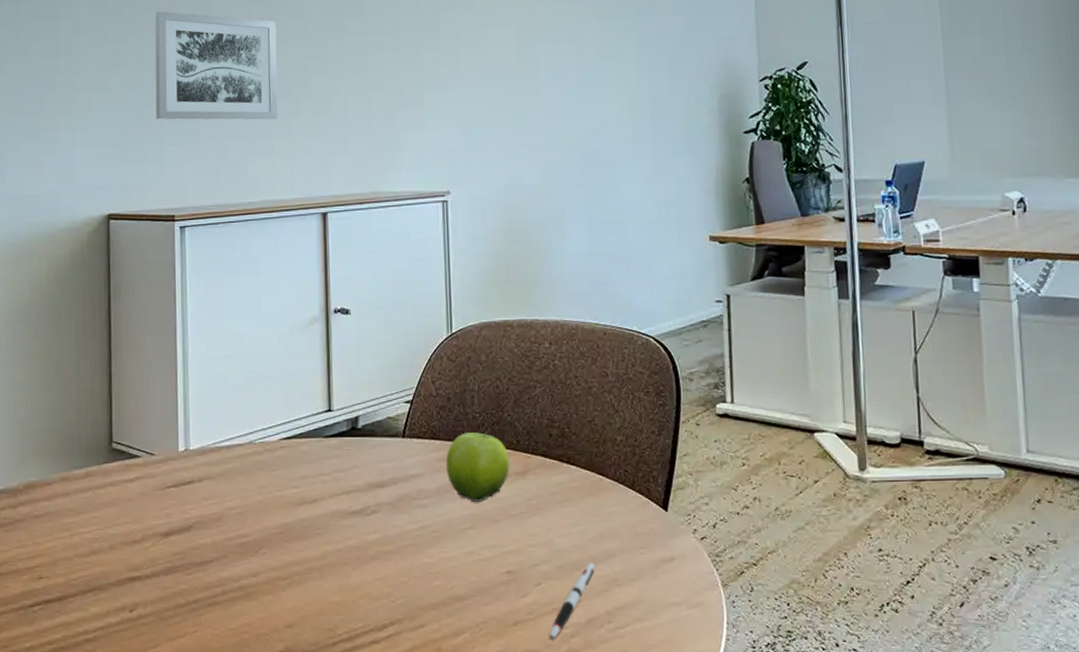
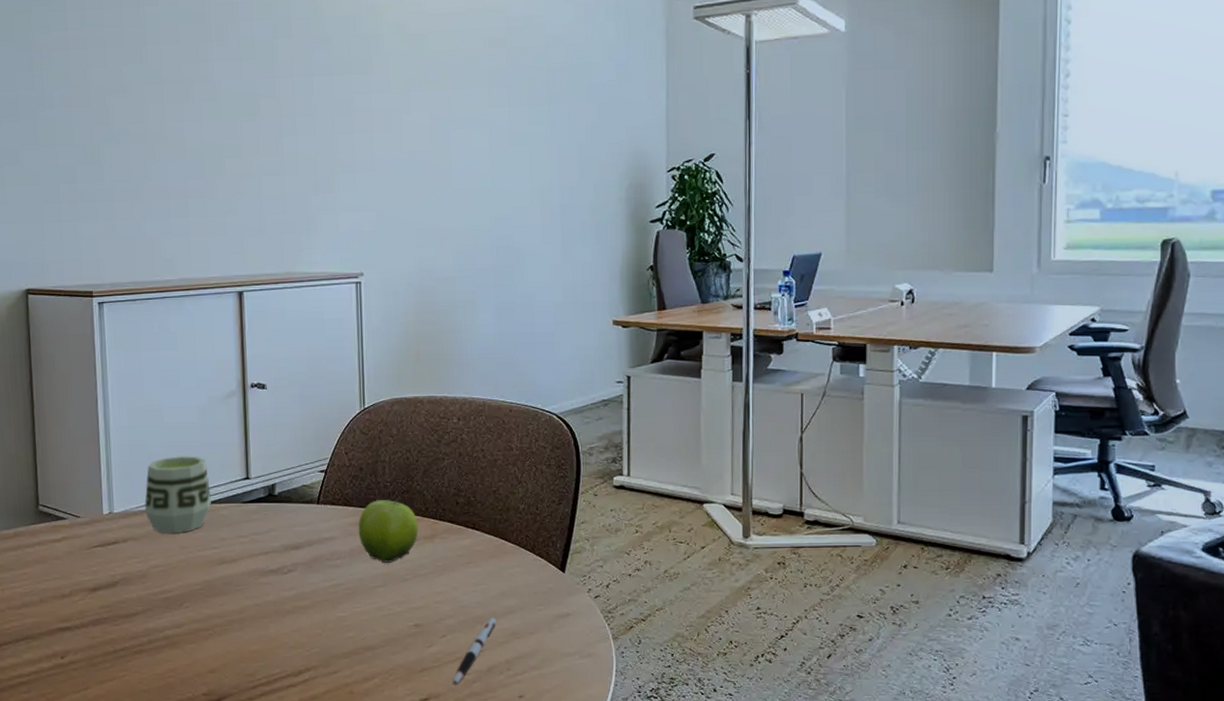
wall art: present [155,11,278,120] -> none [66,87,193,200]
cup: none [221,387,291,472] -> present [144,456,211,534]

